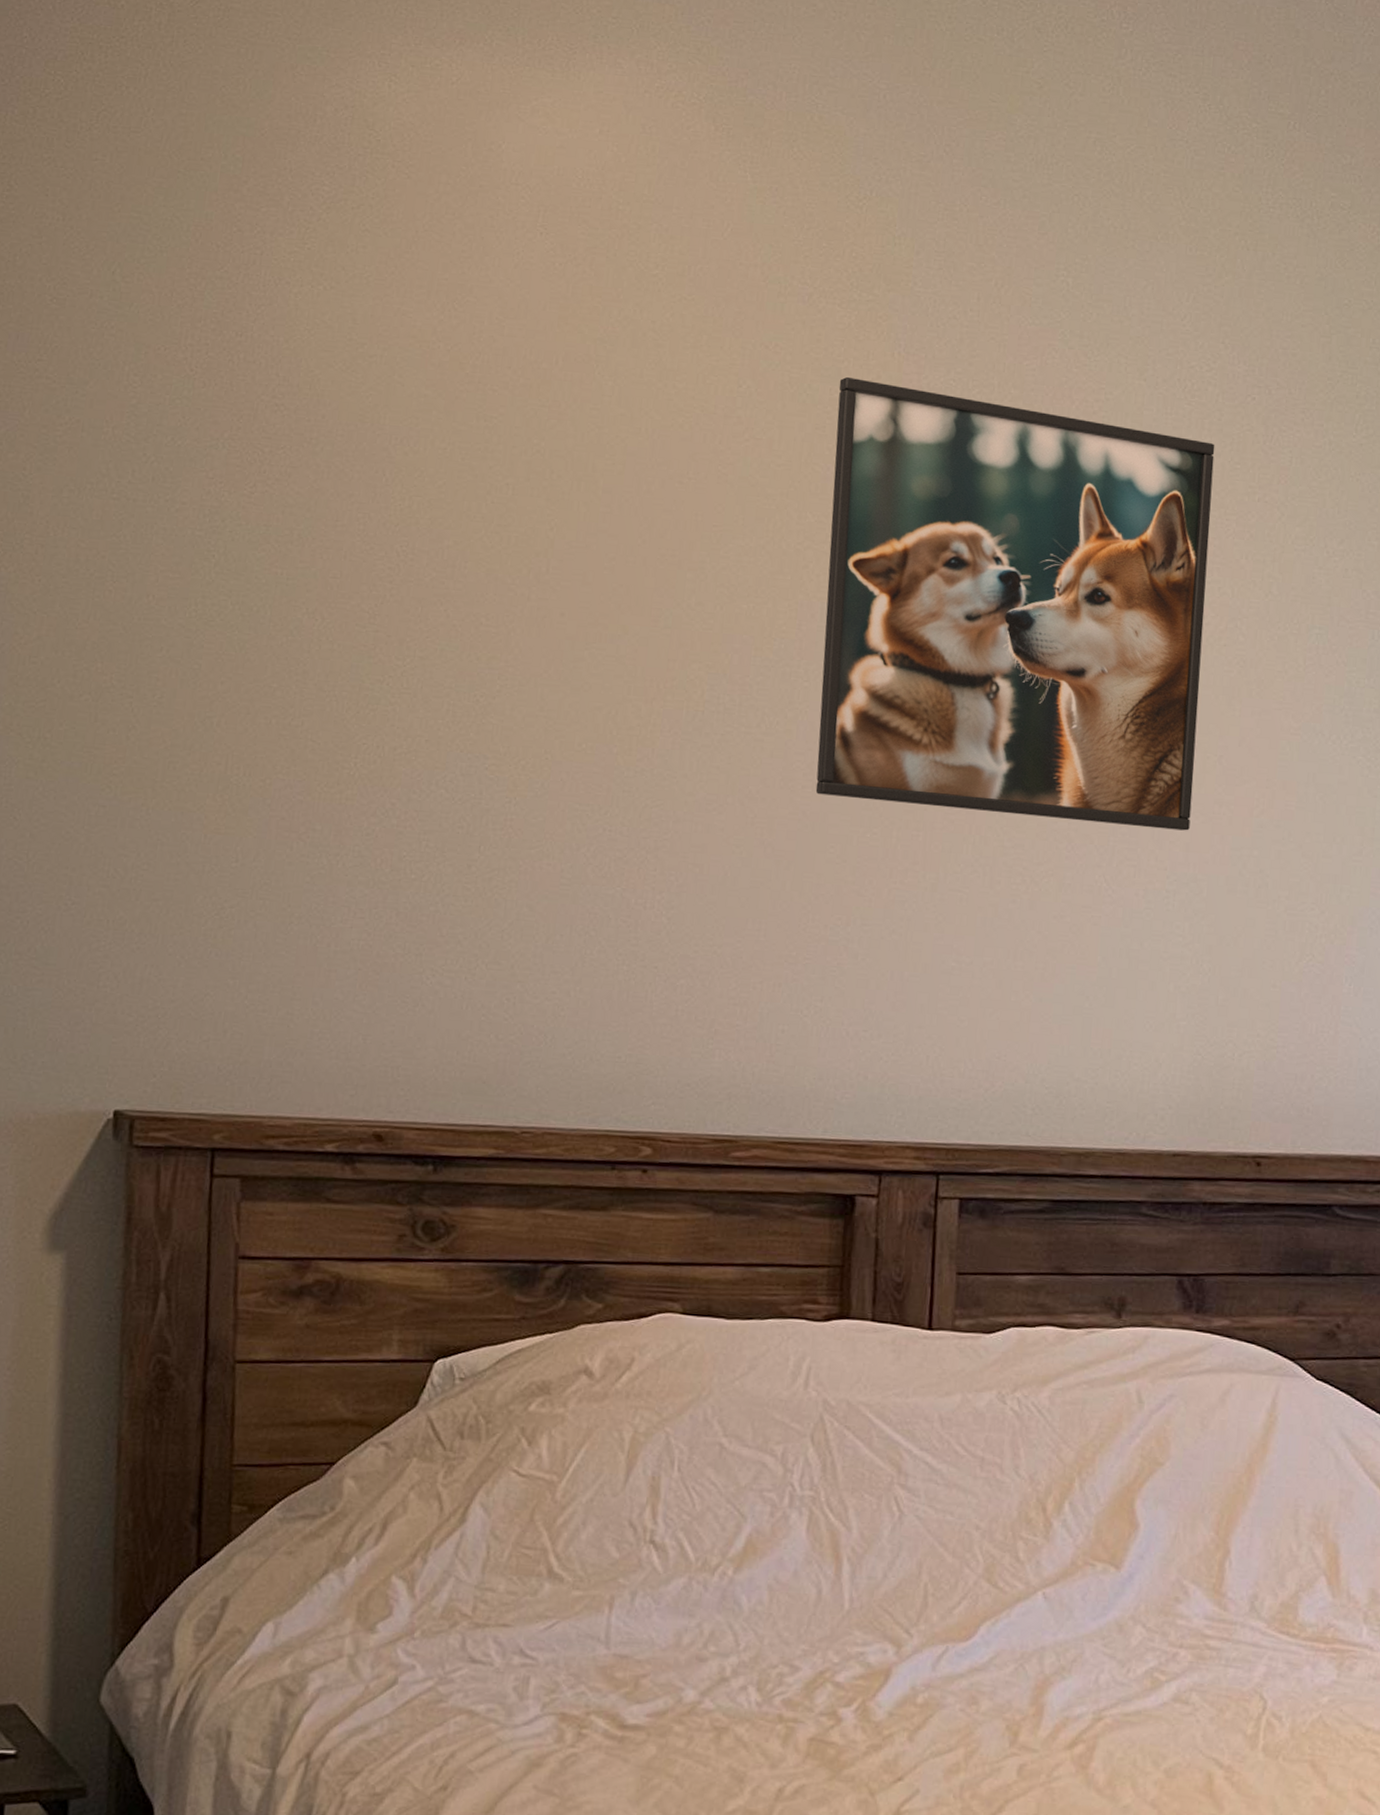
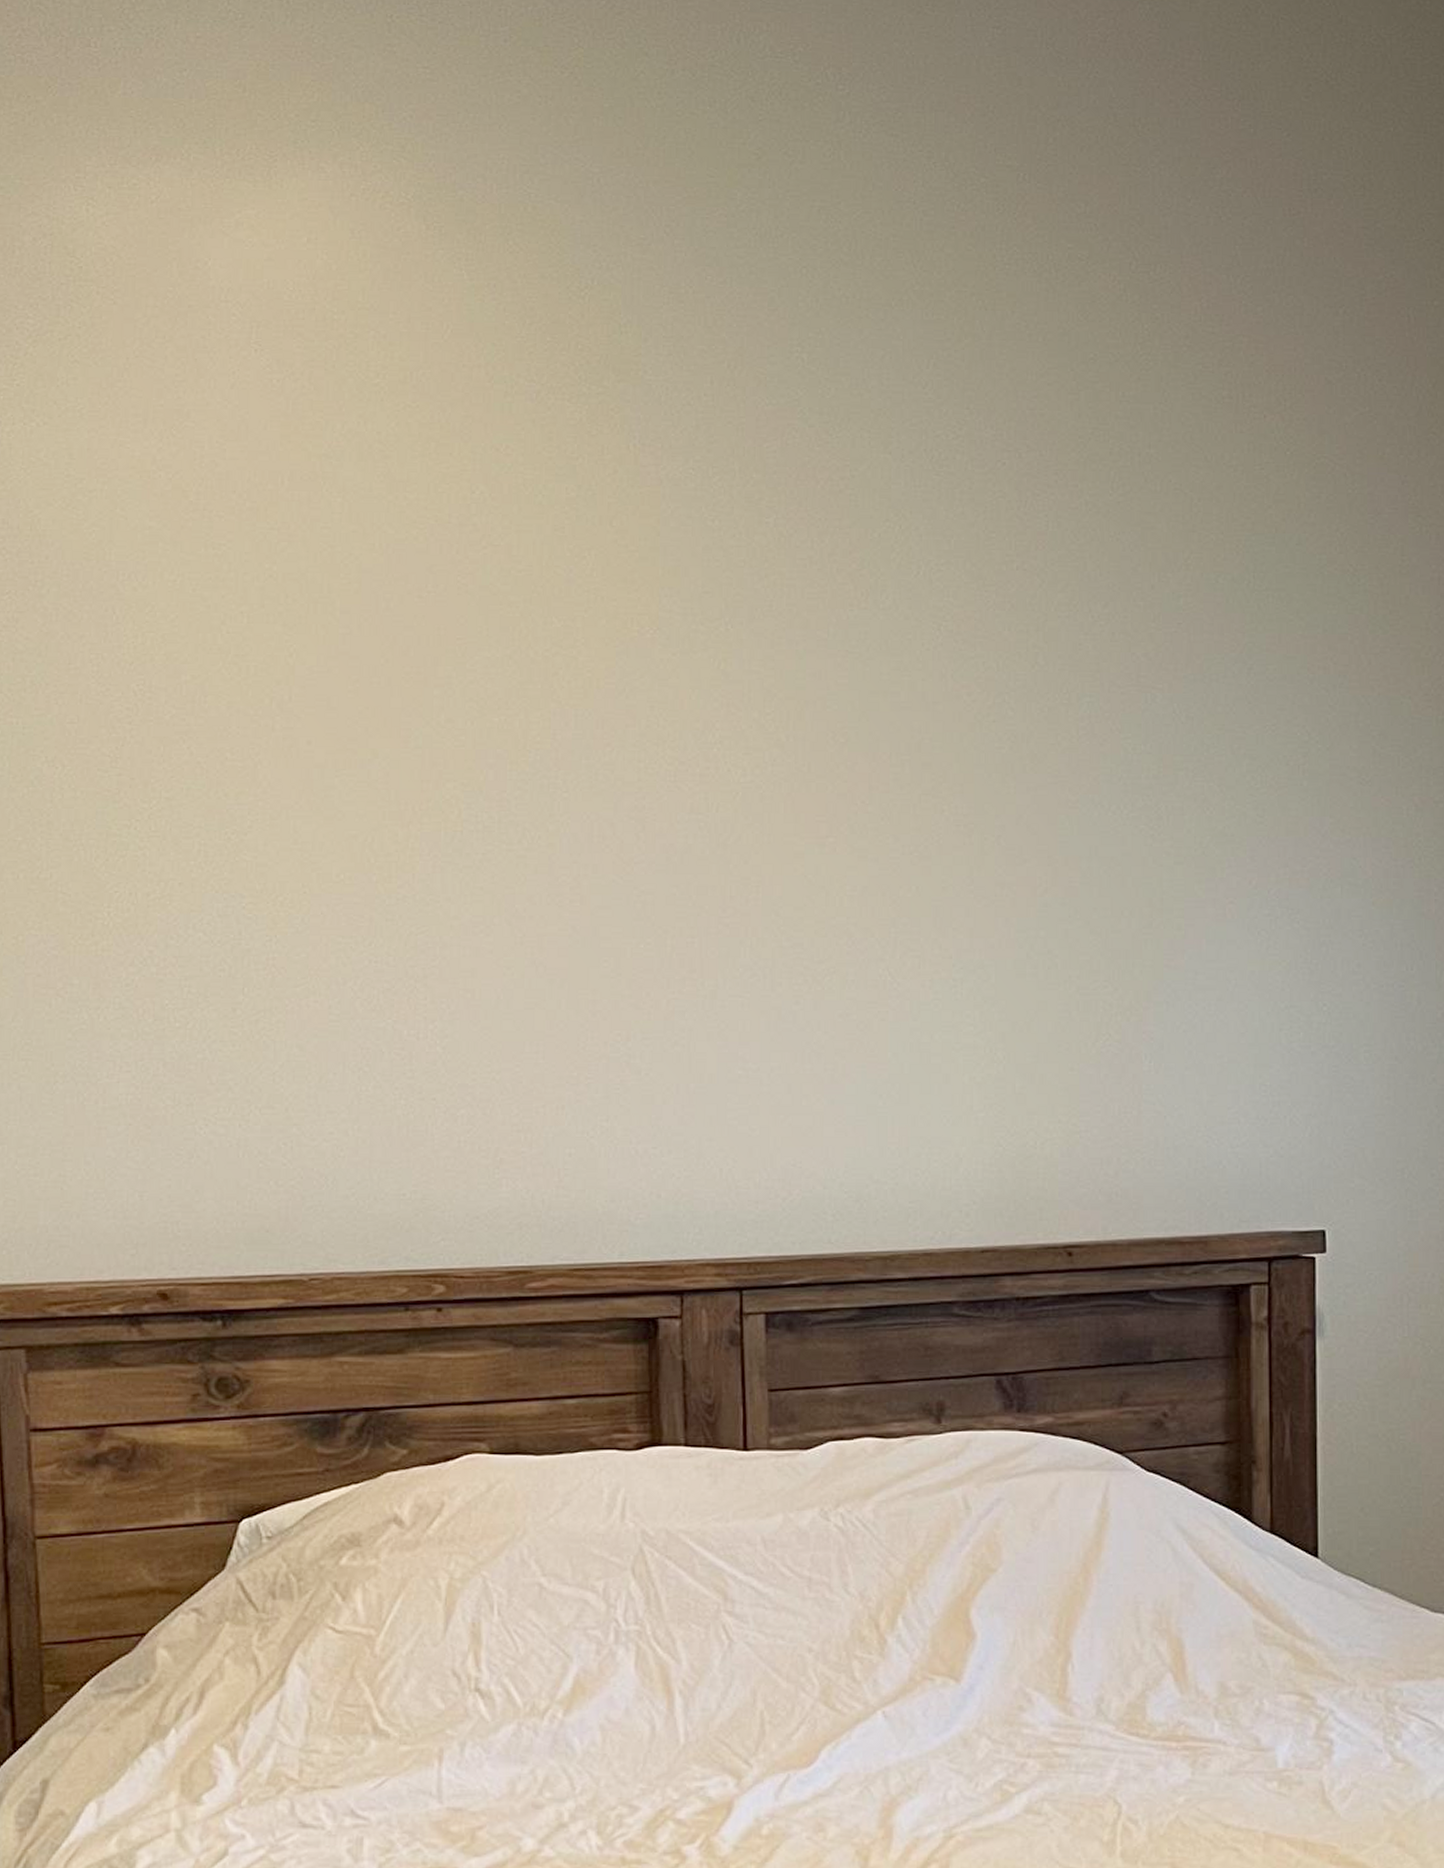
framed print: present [815,376,1215,831] -> none [575,473,972,916]

